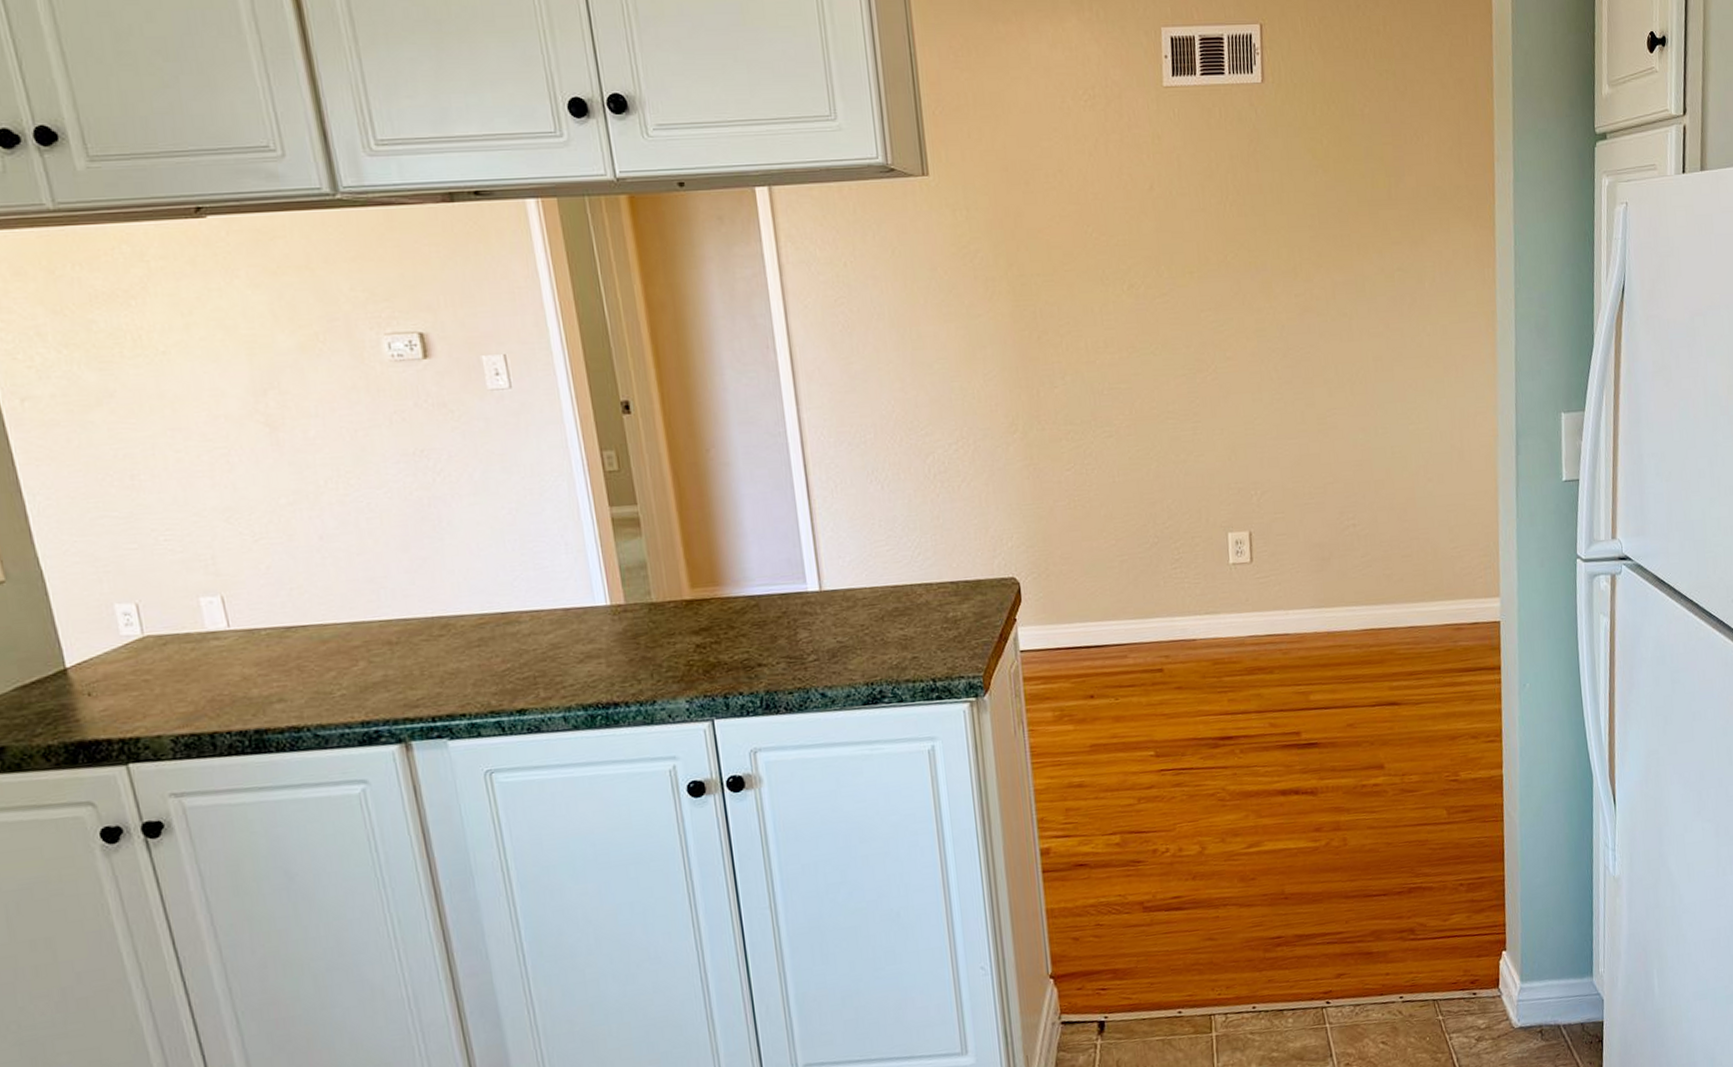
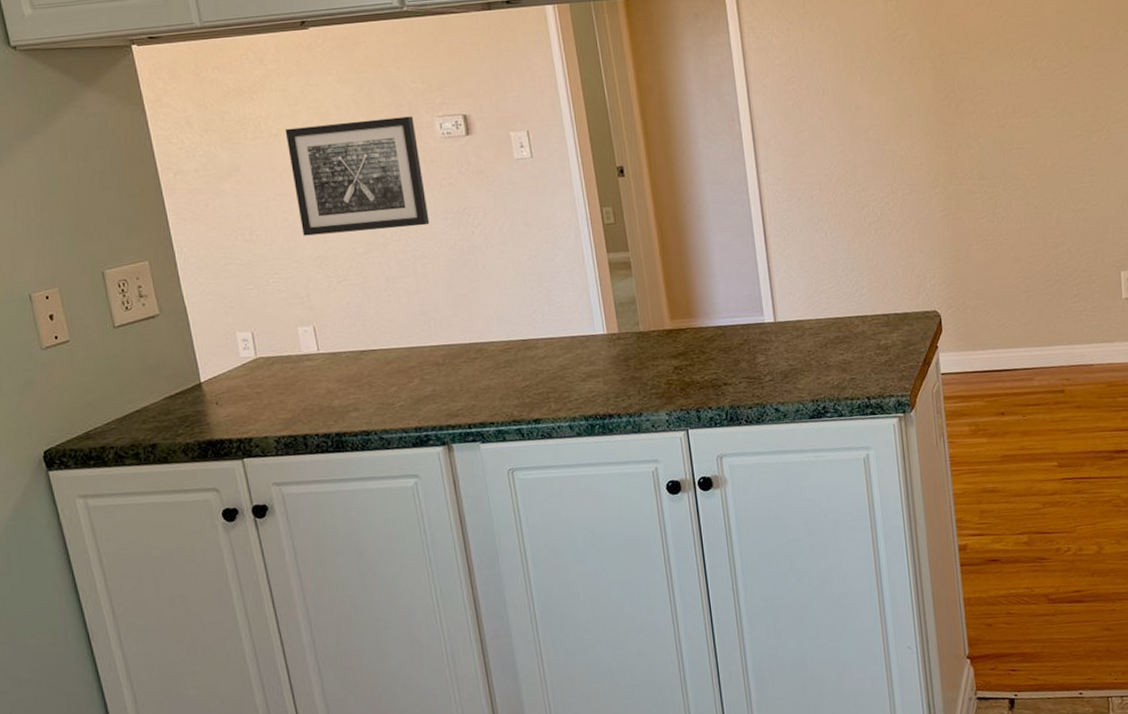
wall art: none [176,333,377,482] -> present [285,116,430,236]

